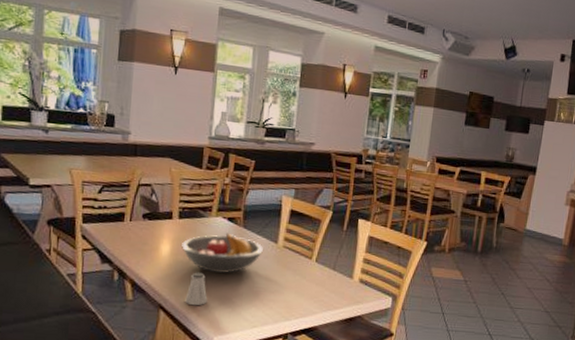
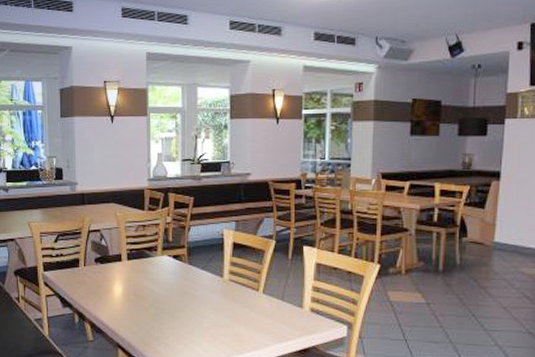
fruit bowl: present [182,232,263,273] -> none [133,270,209,310]
saltshaker: present [185,272,208,306] -> none [140,310,161,344]

